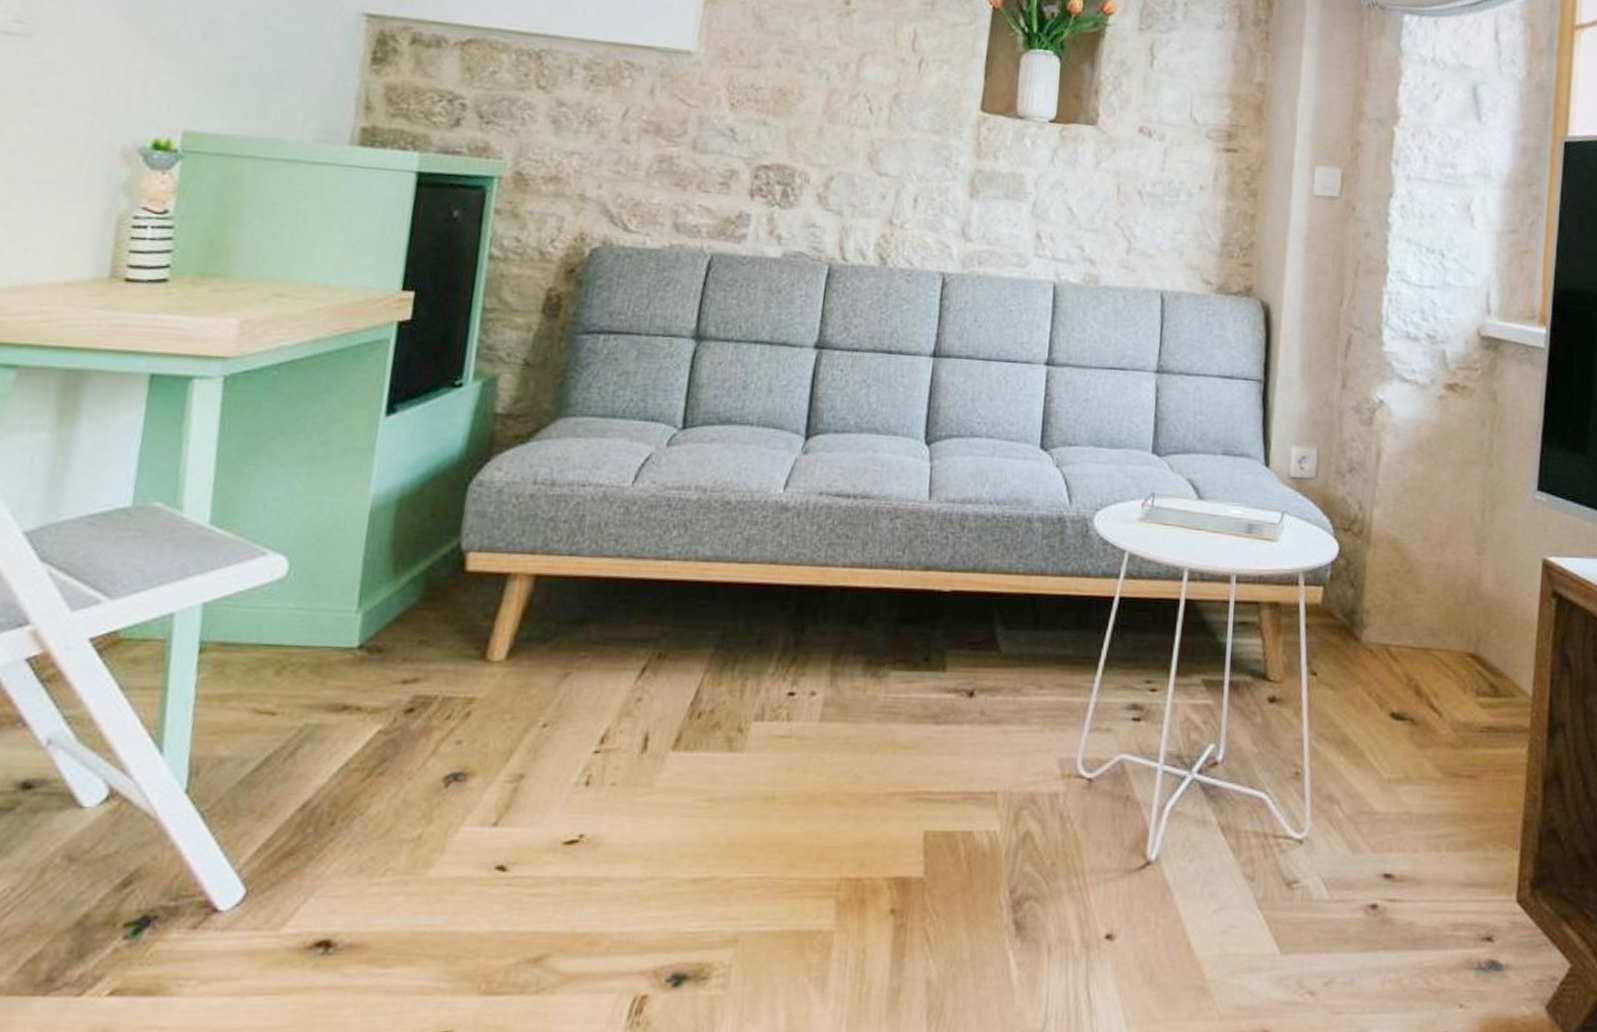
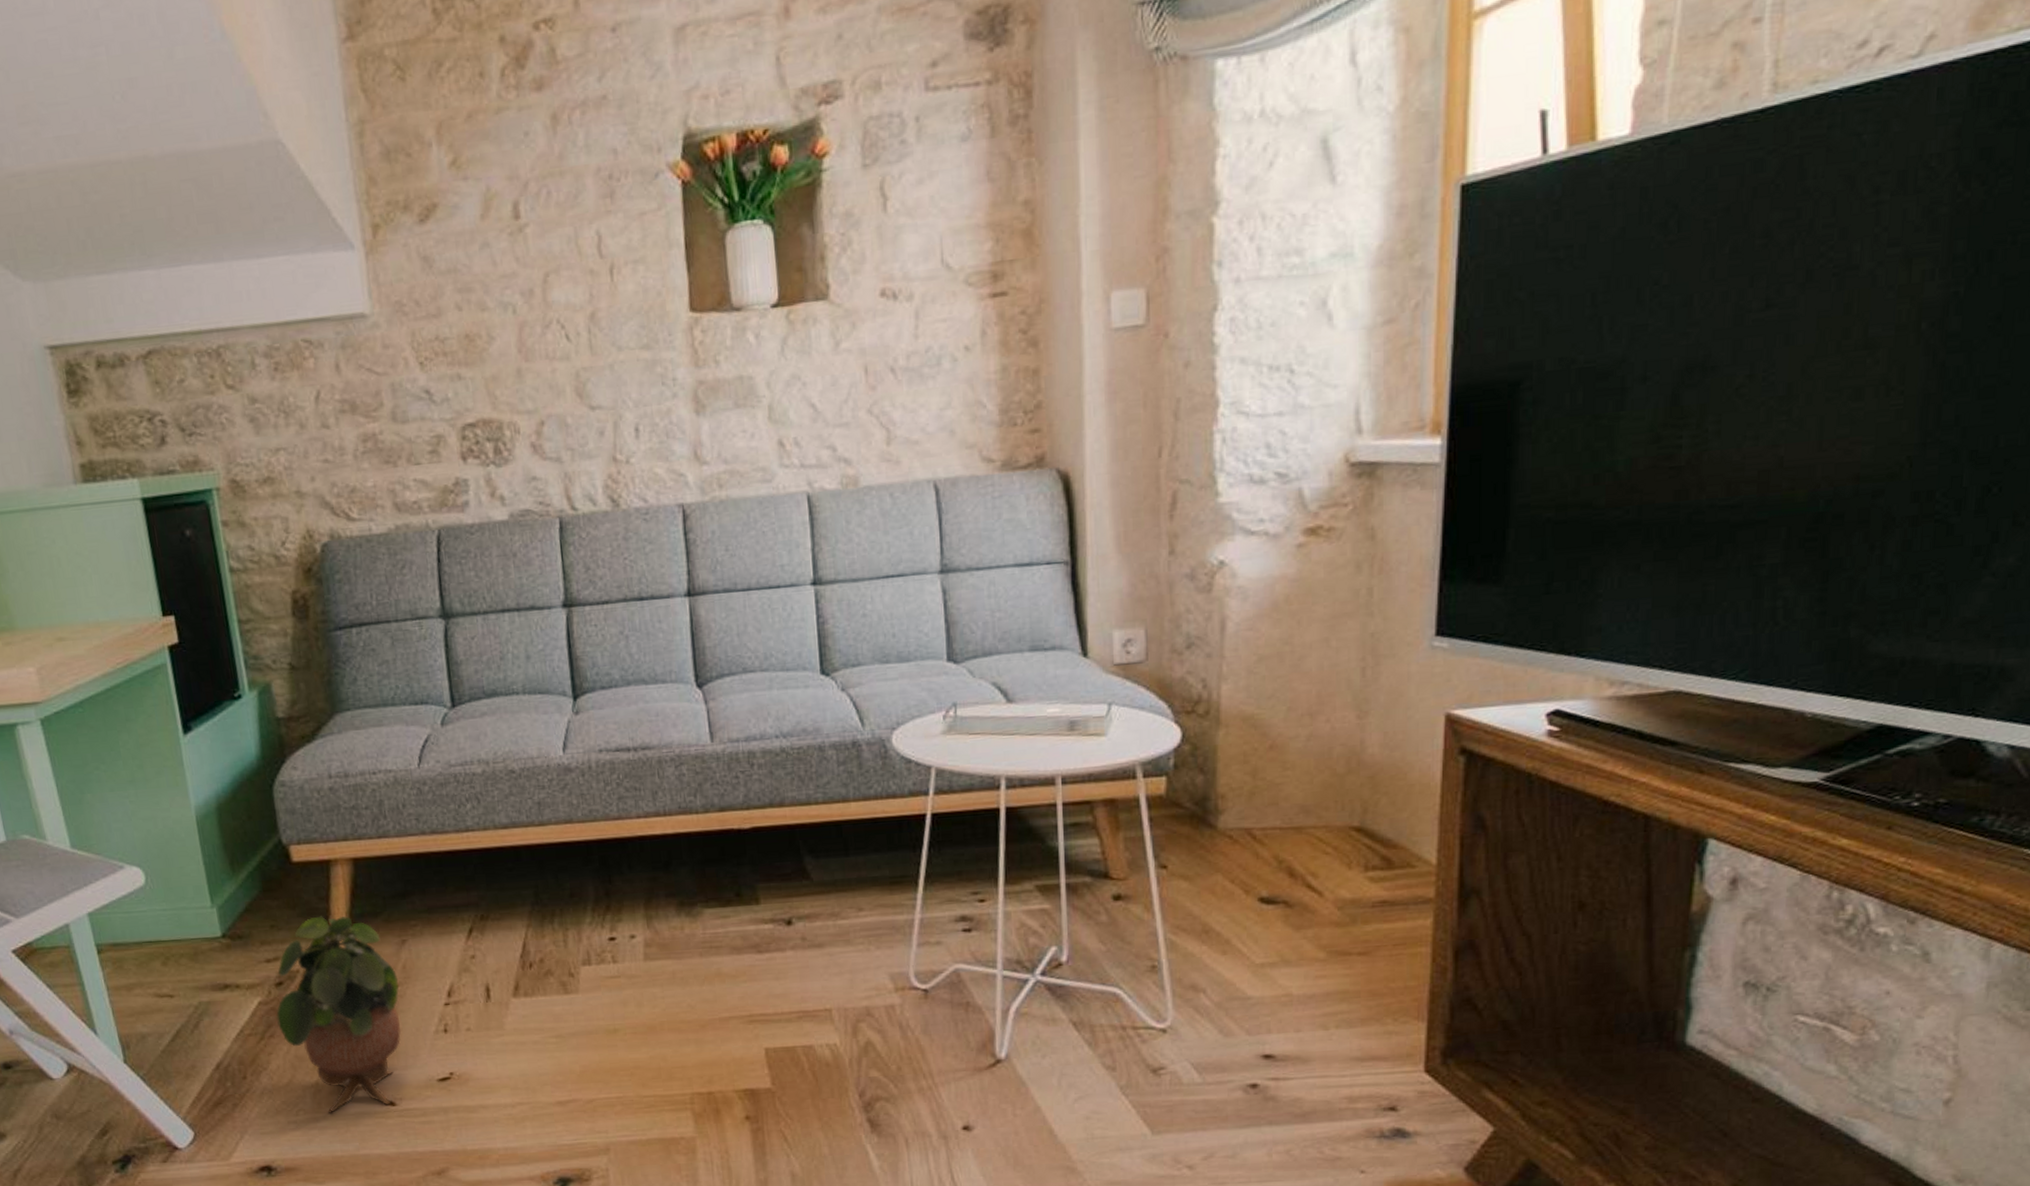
potted plant: none [393,635,550,876] -> present [276,916,402,1113]

